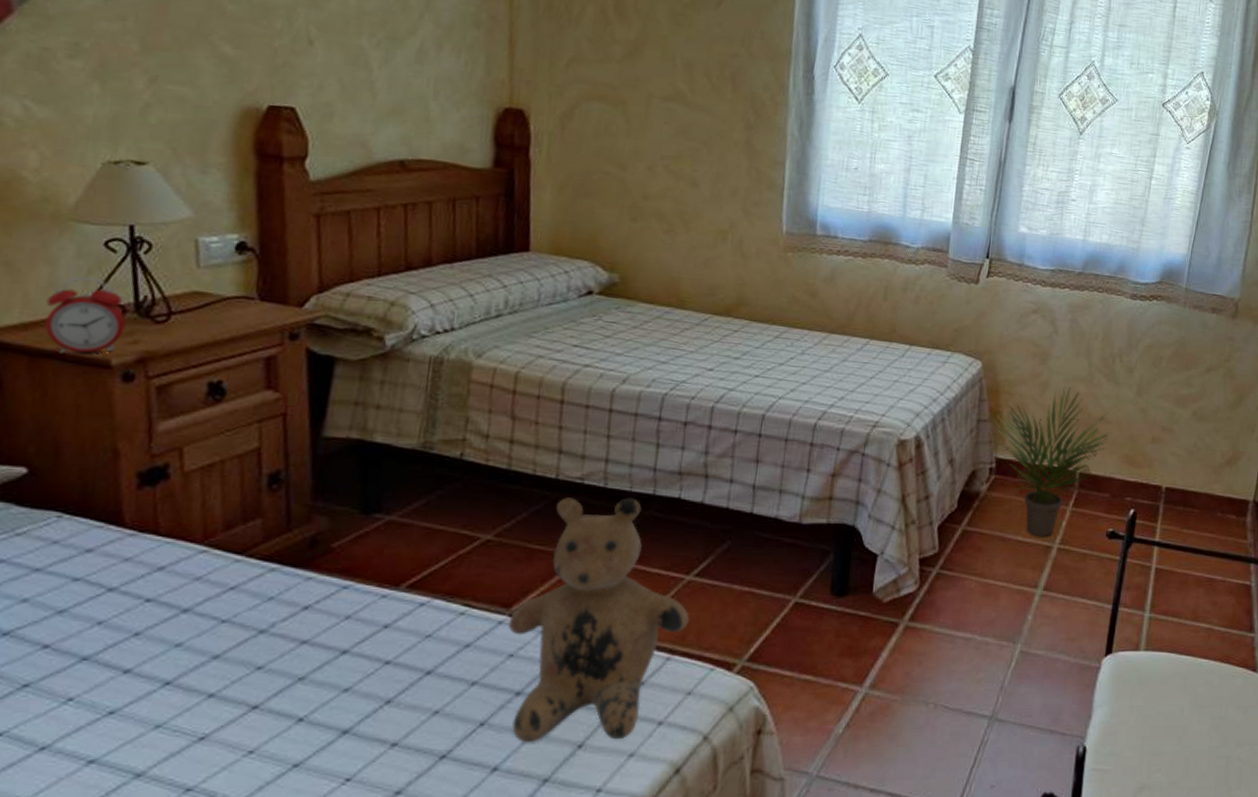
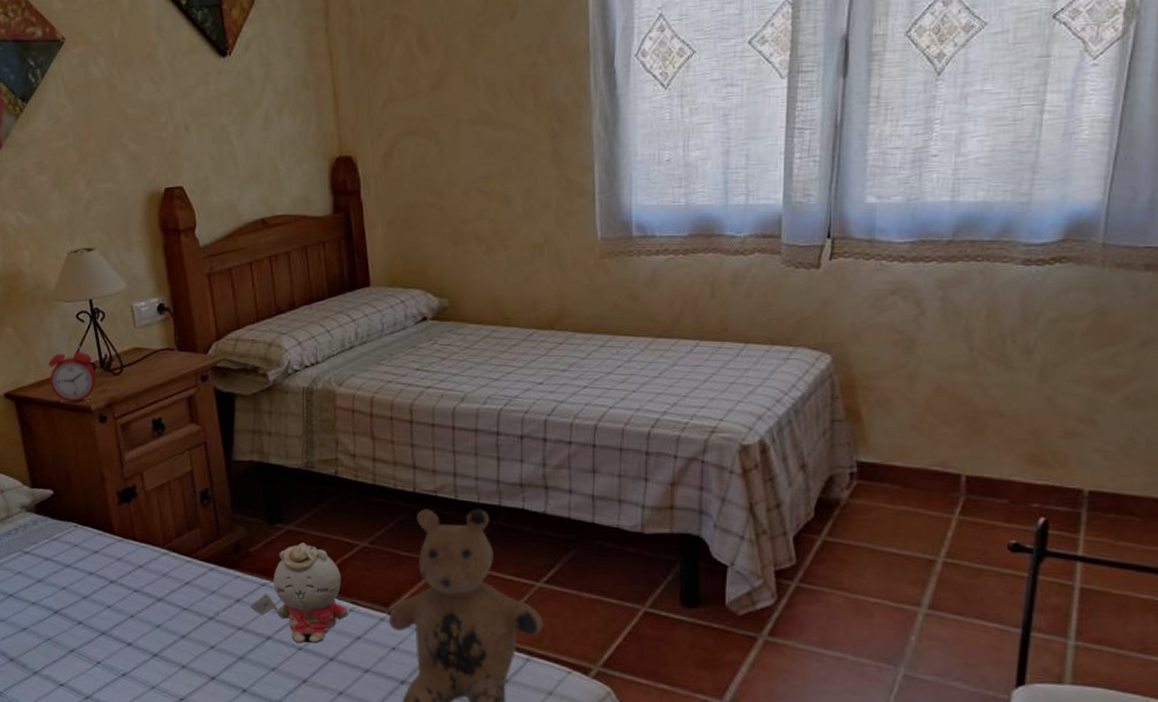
stuffed toy: none [322,535,459,656] -> present [250,542,349,644]
potted plant: present [990,386,1109,537] -> none [848,376,1003,549]

